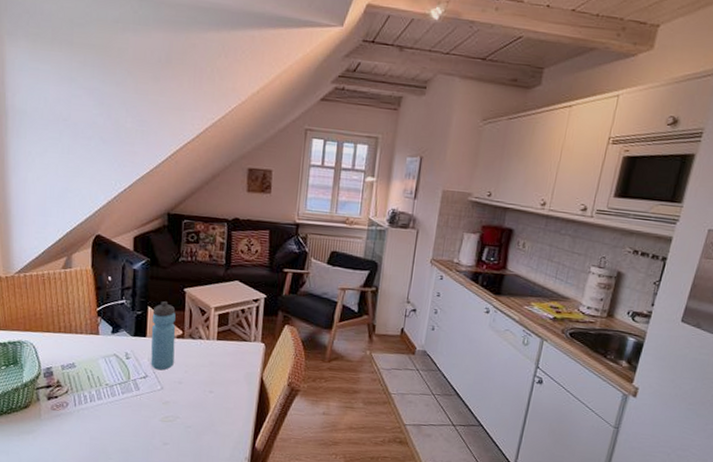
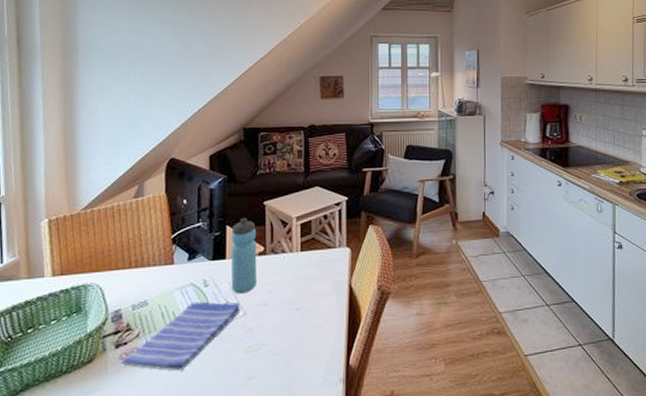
dish towel: none [53,371,158,428] -> present [121,301,241,371]

